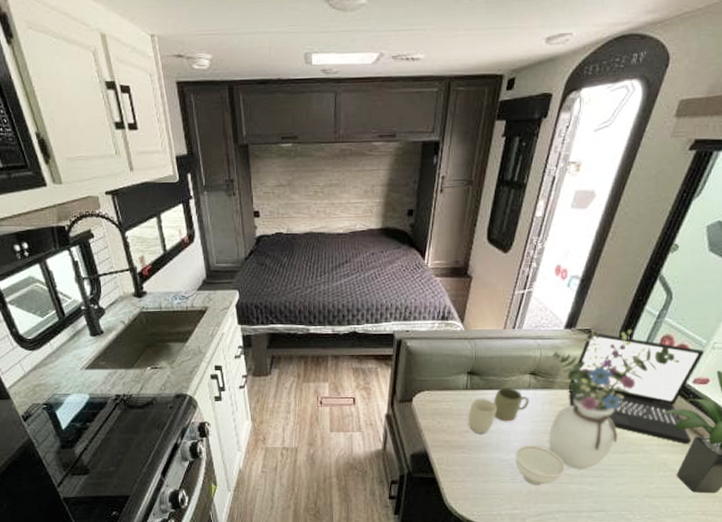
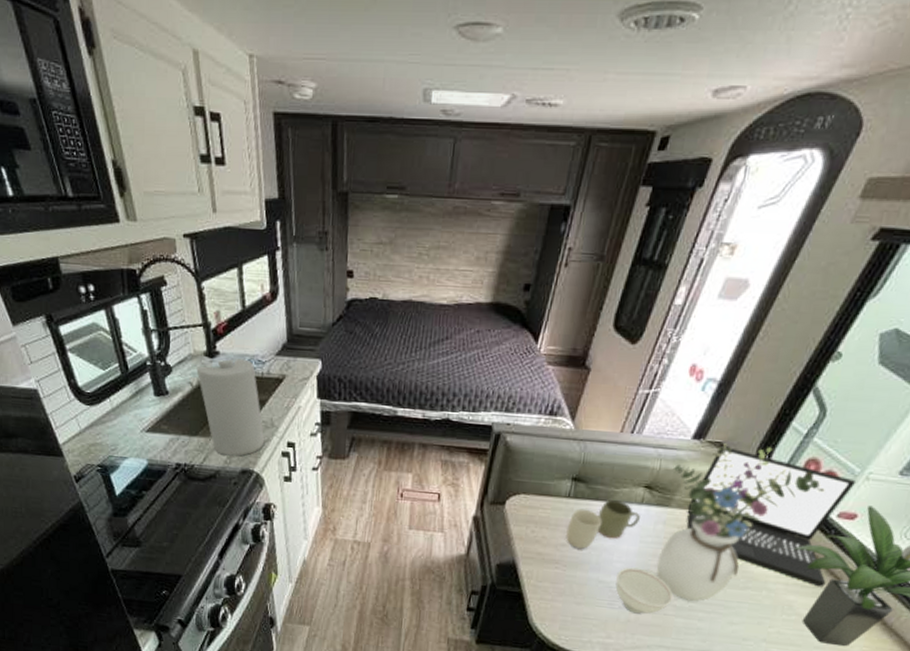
paper towel holder: none [127,296,195,384] -> present [196,358,265,457]

